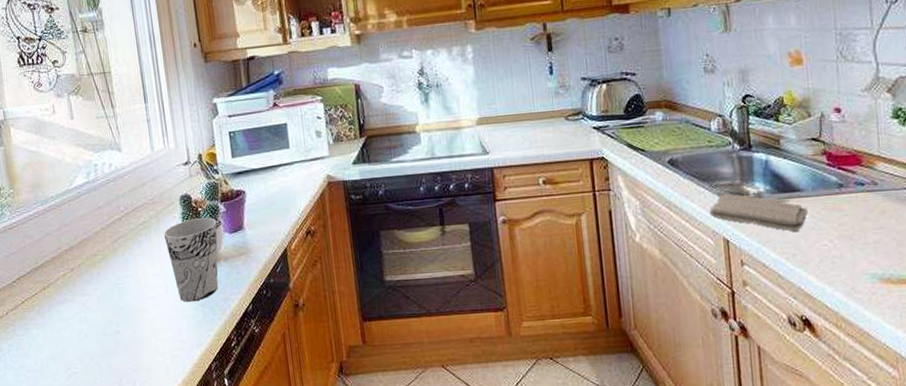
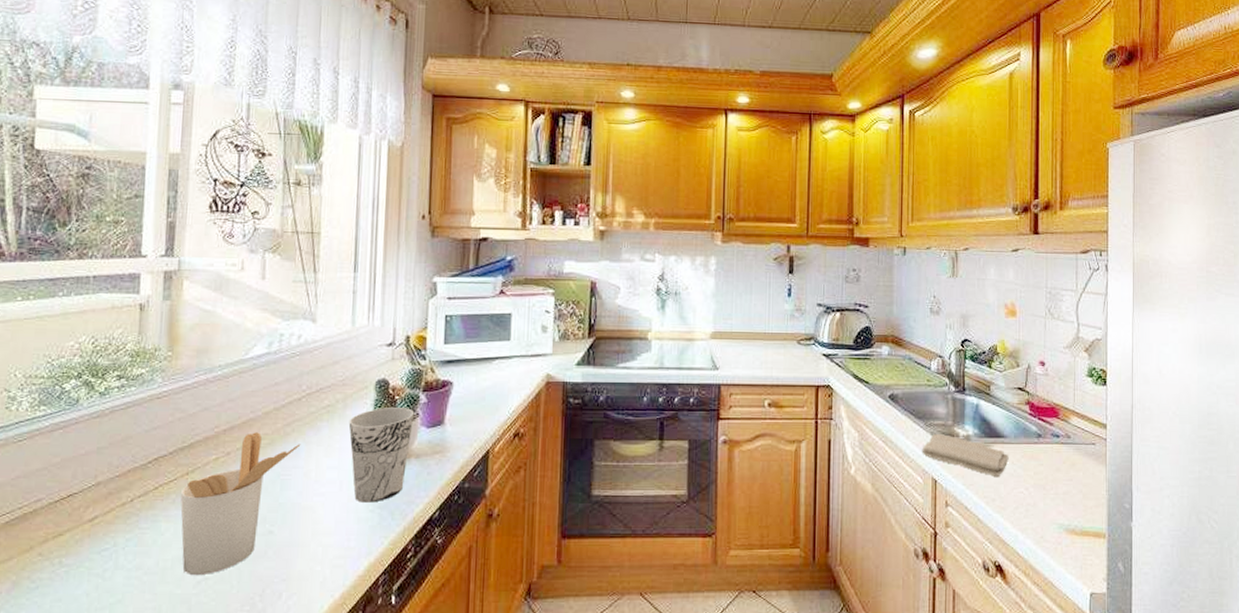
utensil holder: none [42,250,128,371] -> present [180,432,301,576]

